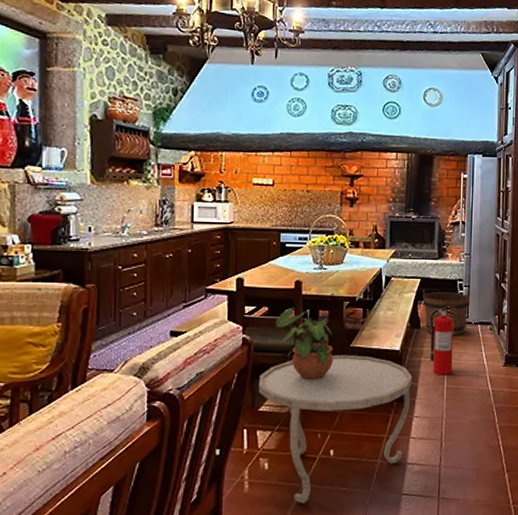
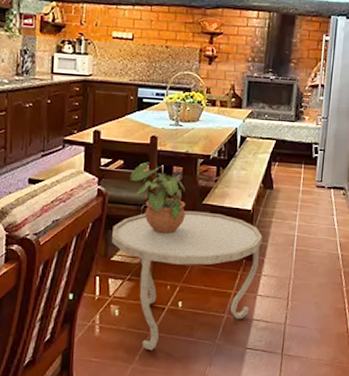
bucket: present [422,288,471,335] -> none [276,151,326,199]
fire extinguisher: present [429,306,457,375] -> none [281,169,310,237]

